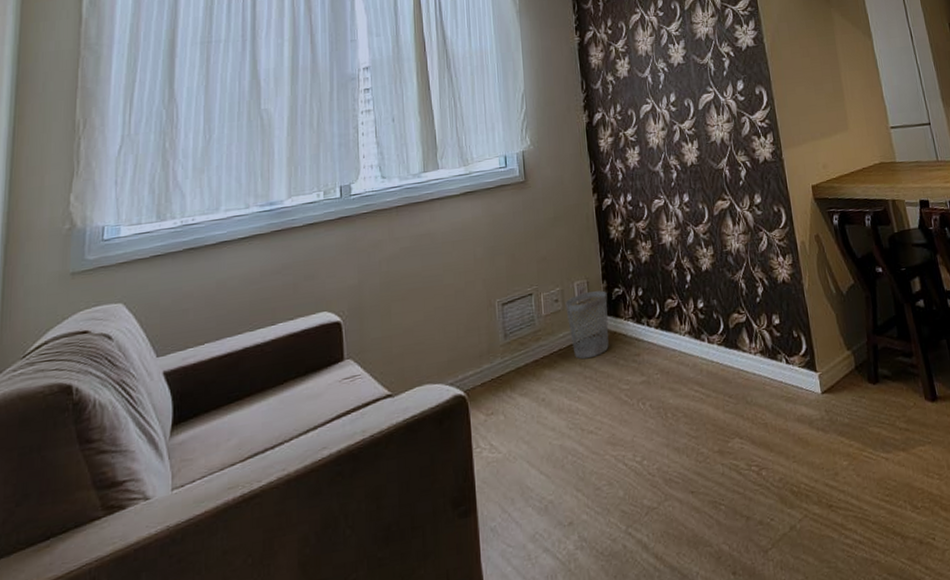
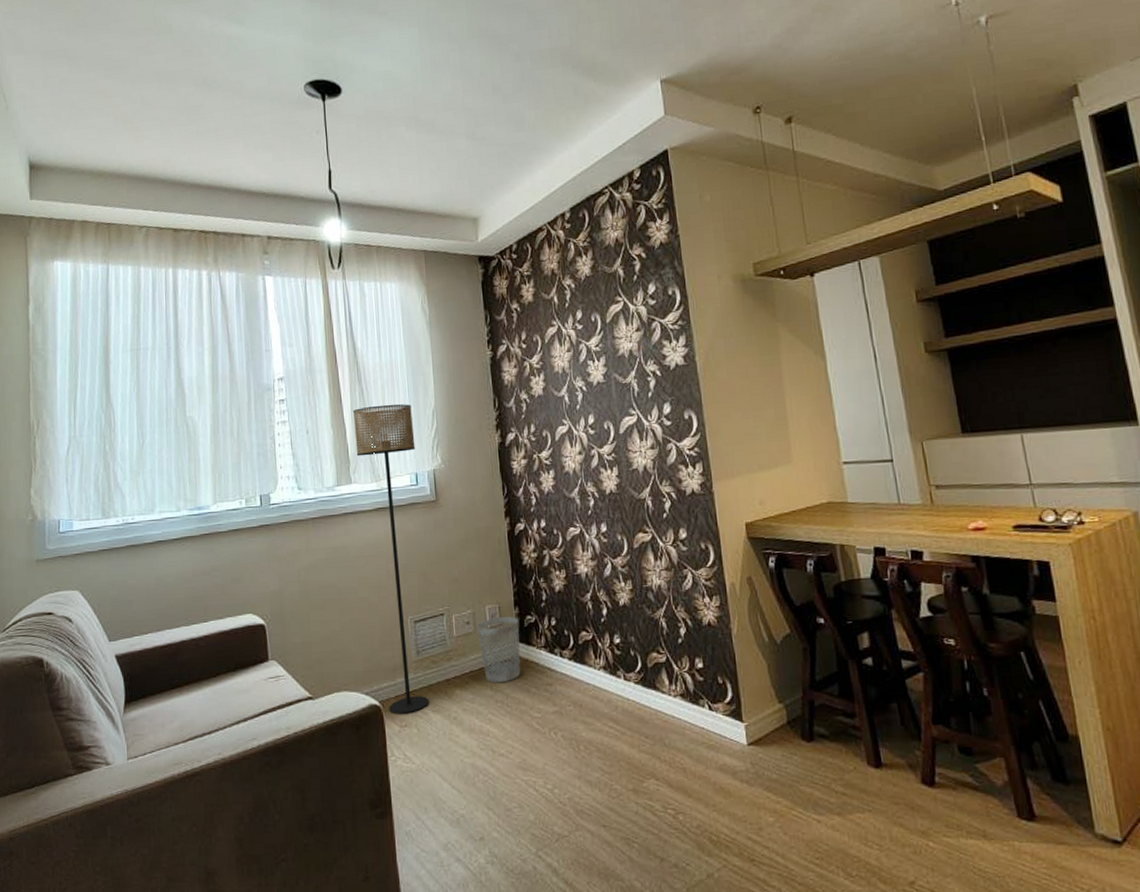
floor lamp: none [441,89,517,403] -> present [352,404,429,714]

